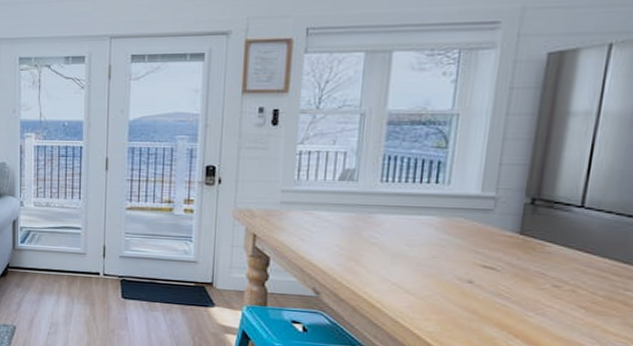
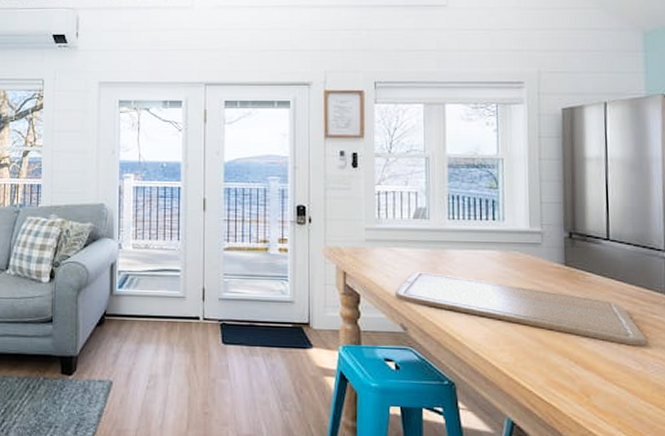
chopping board: none [308,235,612,324] -> present [394,271,647,346]

